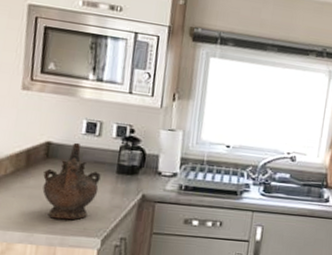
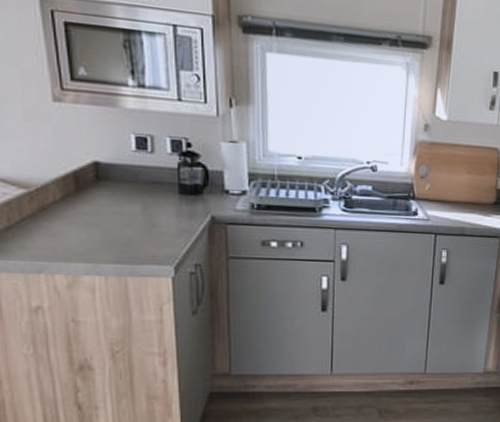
ceremonial vessel: present [42,142,101,220] -> none [97,161,162,248]

